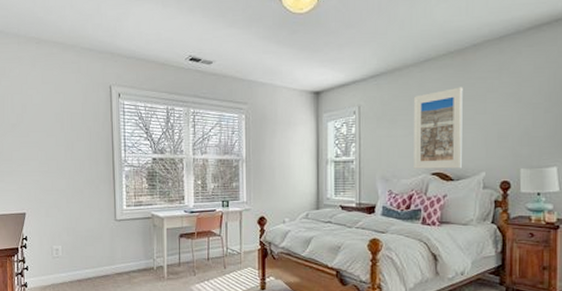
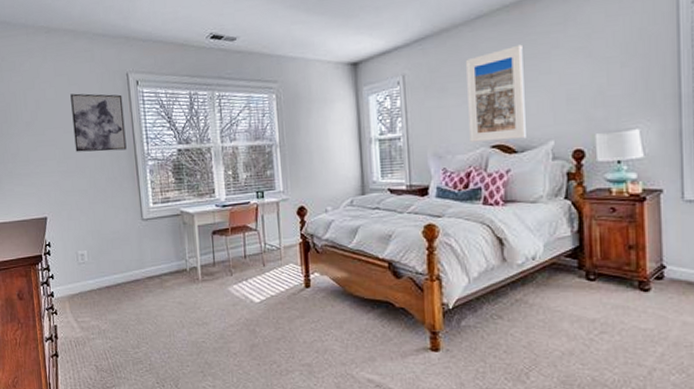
wall art: none [56,101,105,156] -> present [70,93,127,152]

